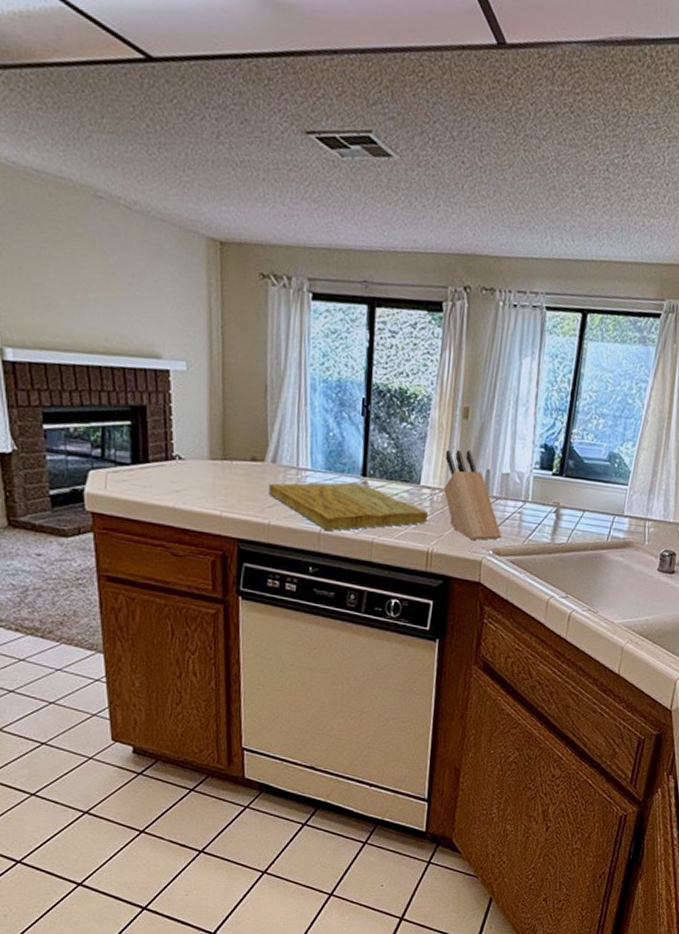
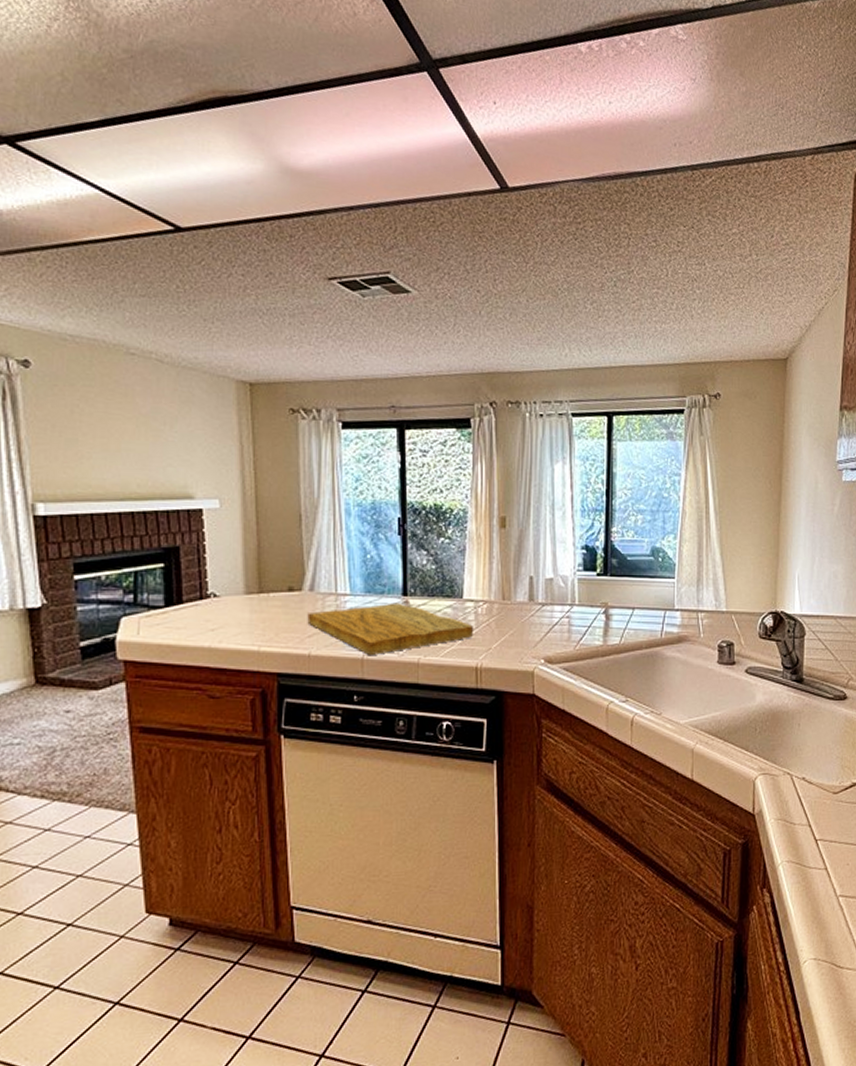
knife block: present [443,449,502,540] -> none [486,559,552,650]

